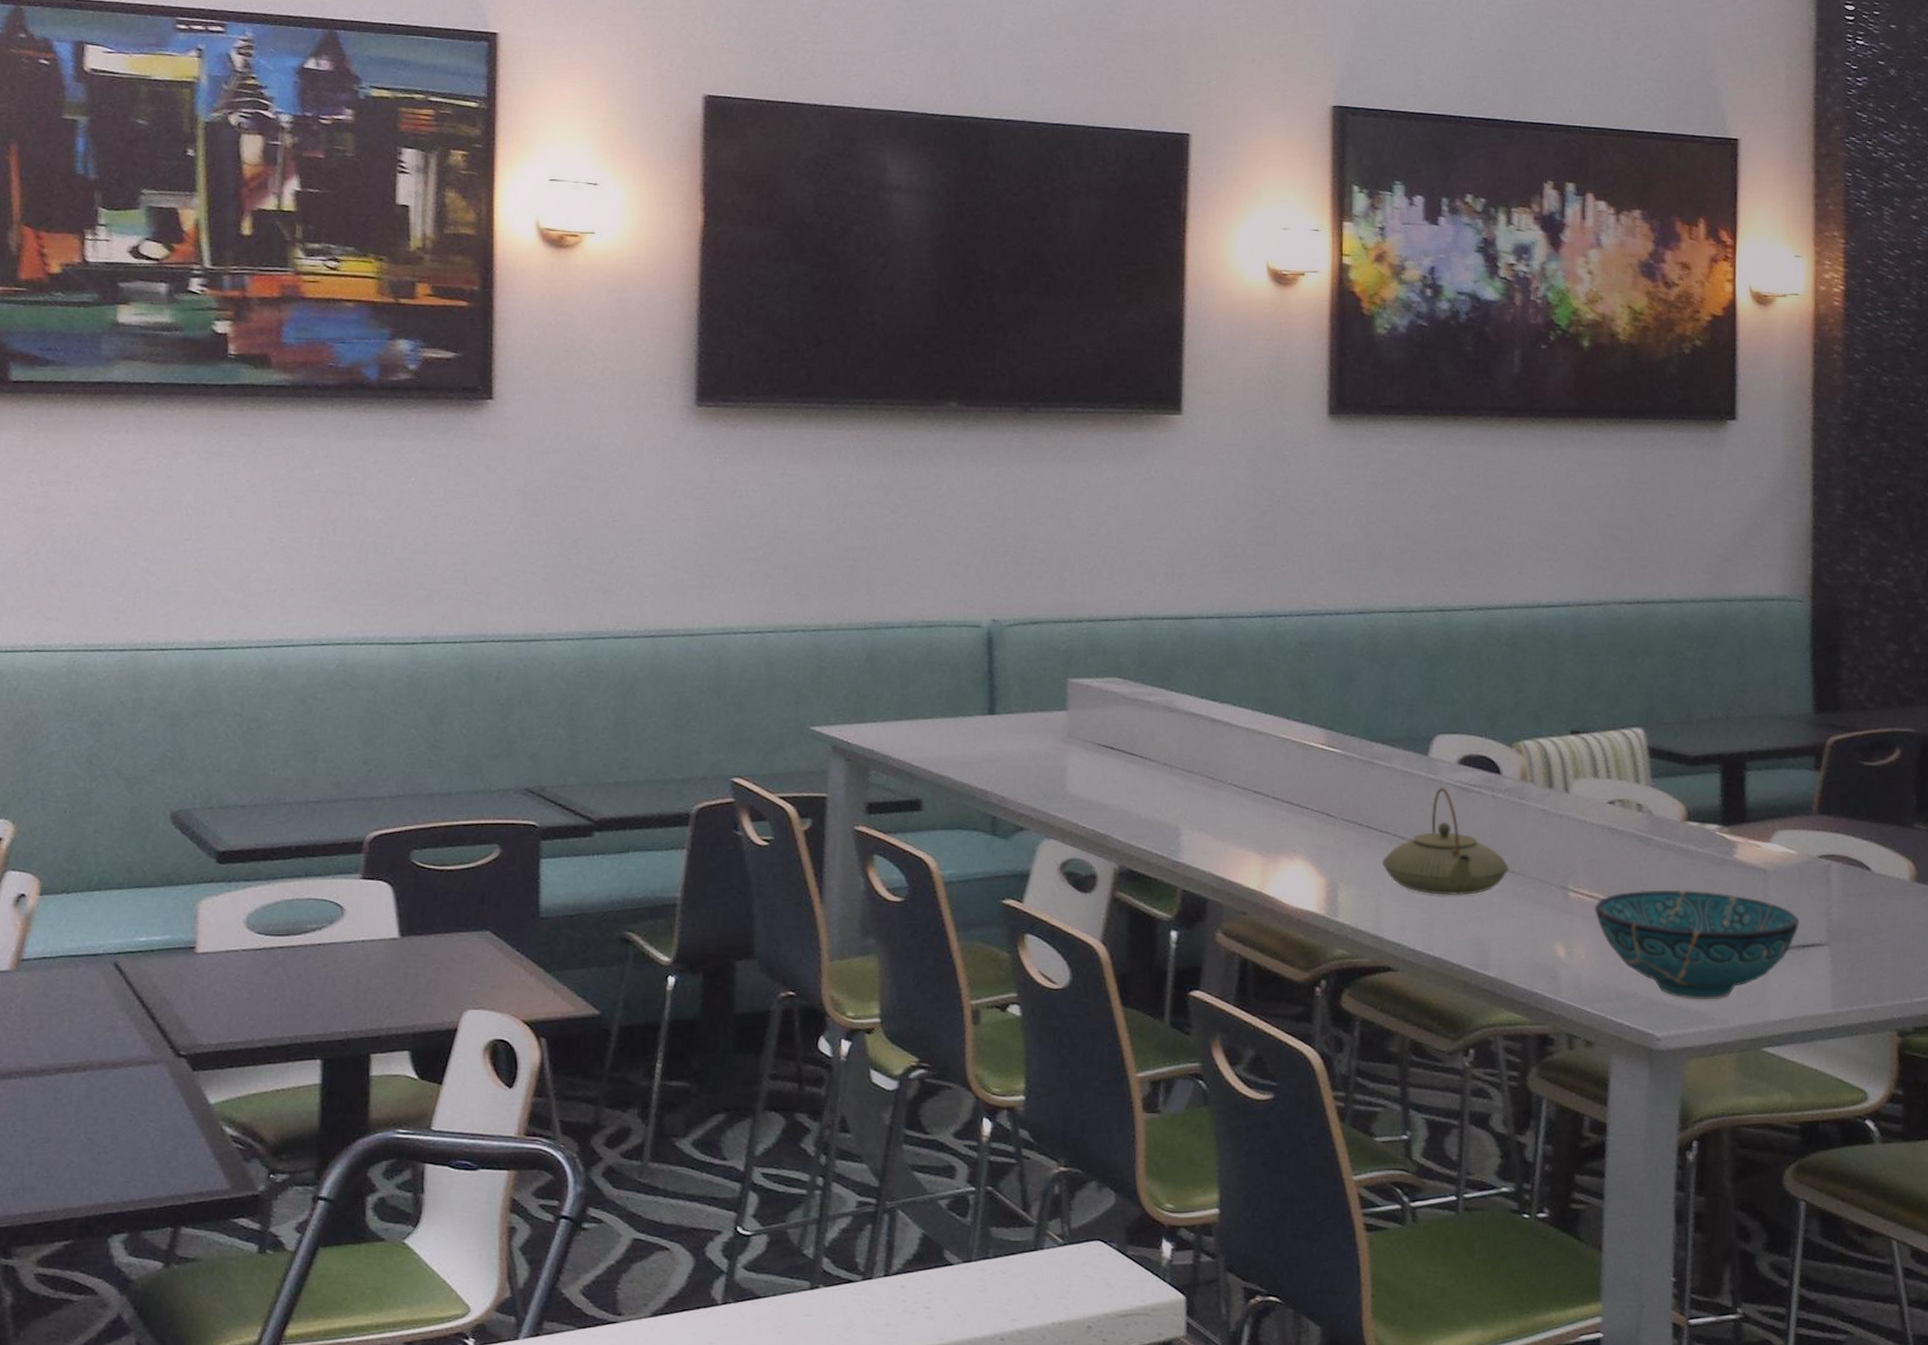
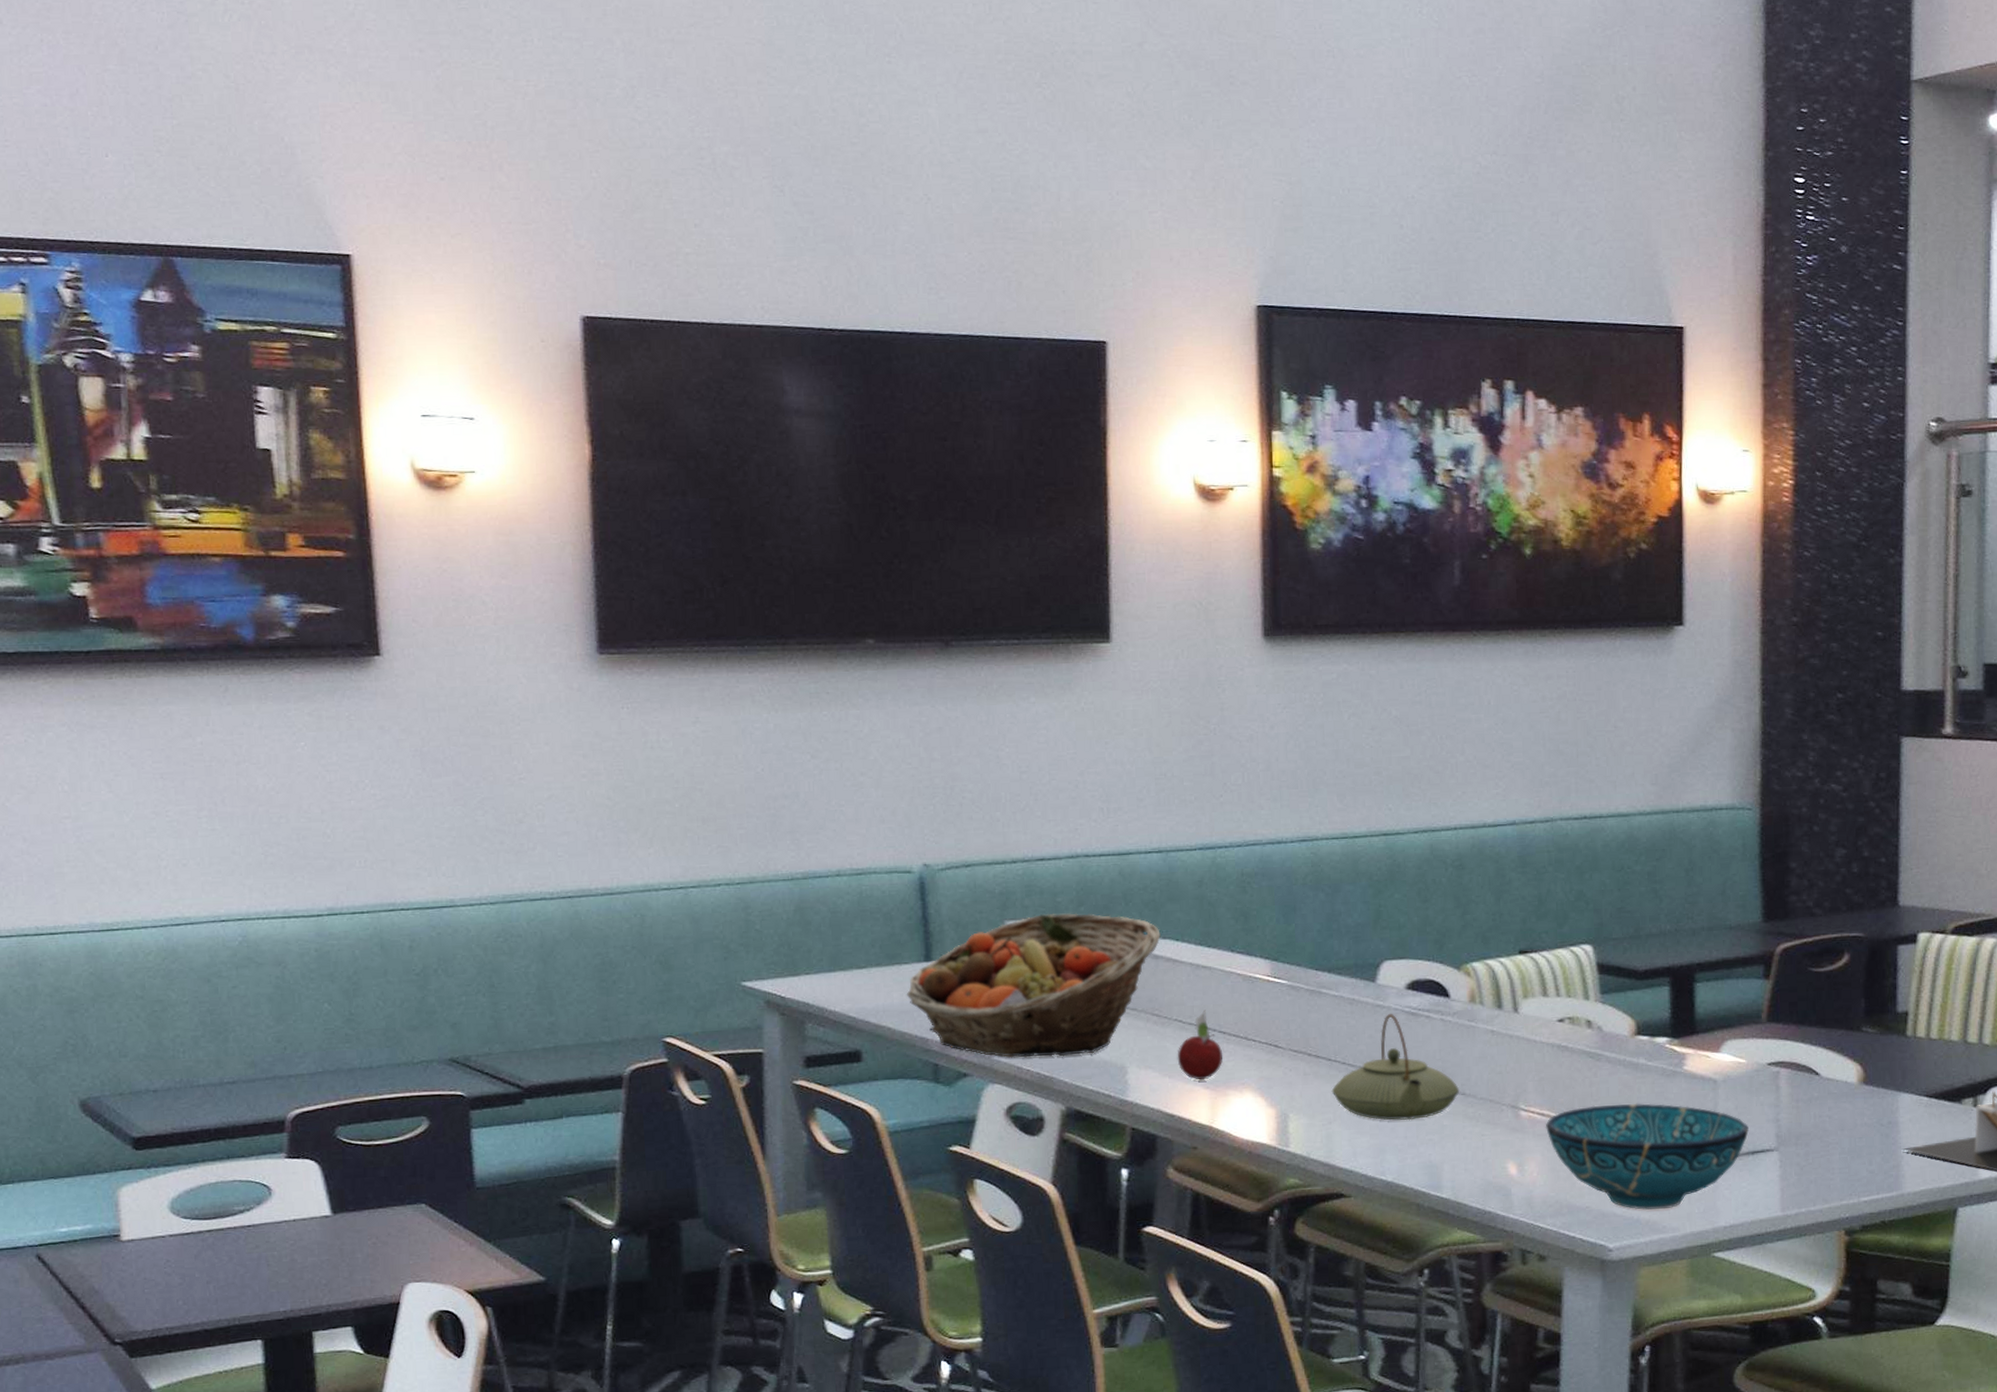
fruit basket: none [968,672,1219,815] -> present [906,913,1161,1058]
fruit: none [1230,775,1276,845] -> present [1177,1010,1223,1080]

